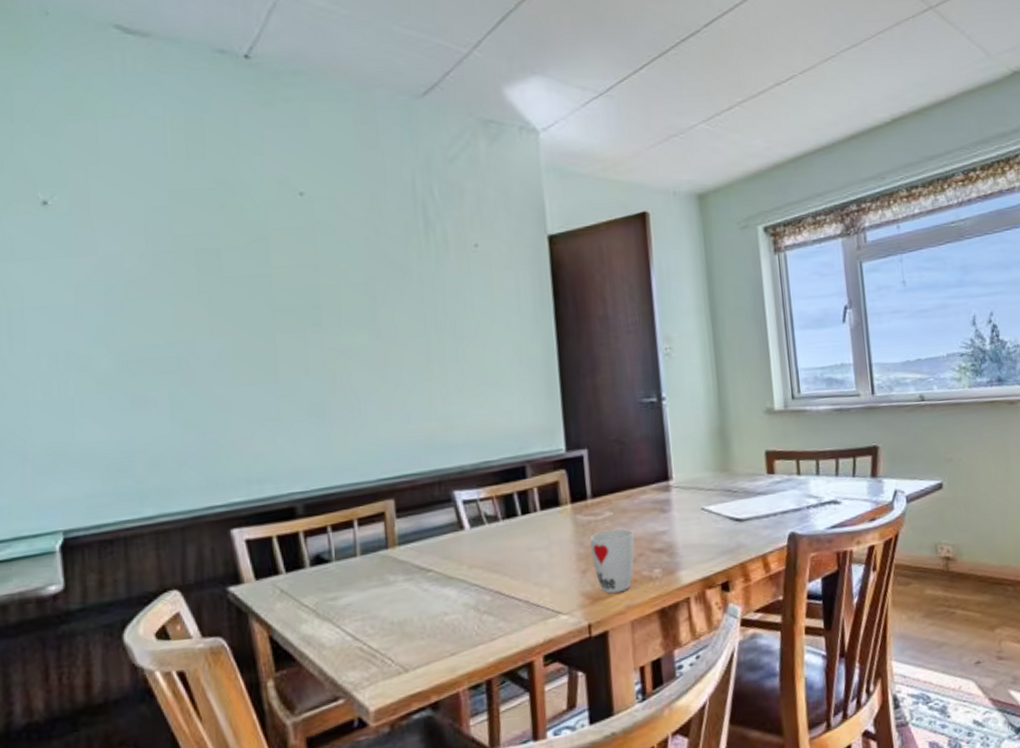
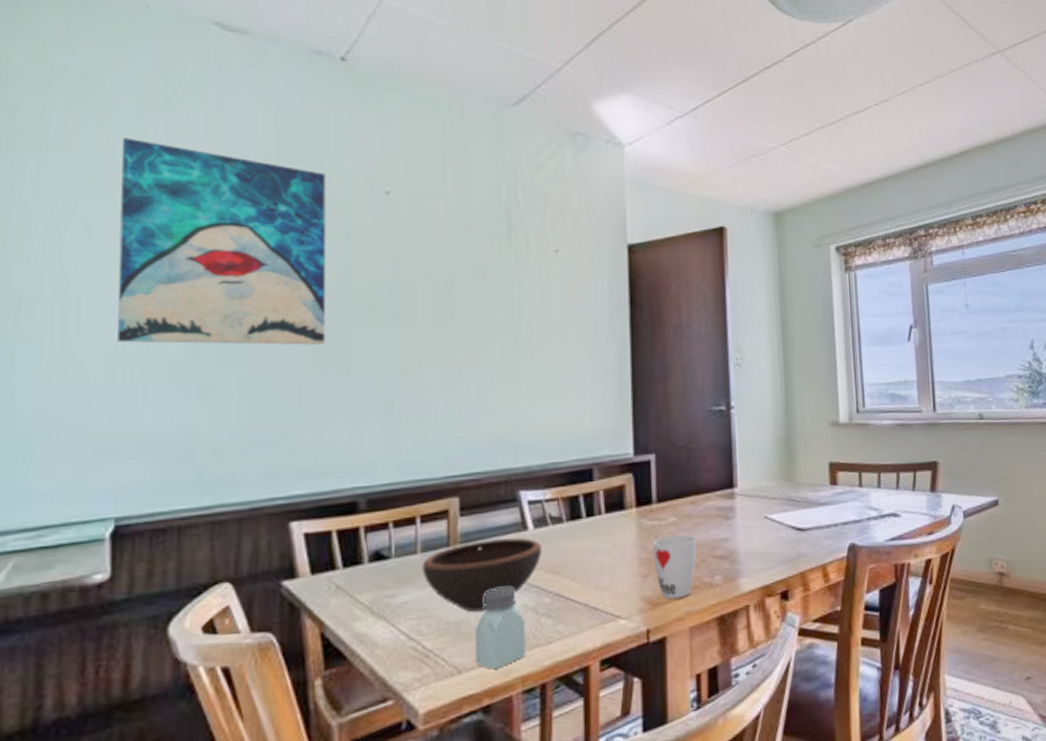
wall art: none [35,150,252,358] -> present [117,138,326,345]
bowl: none [362,537,480,612] -> present [422,537,543,613]
saltshaker: none [419,586,470,667] -> present [476,587,525,670]

